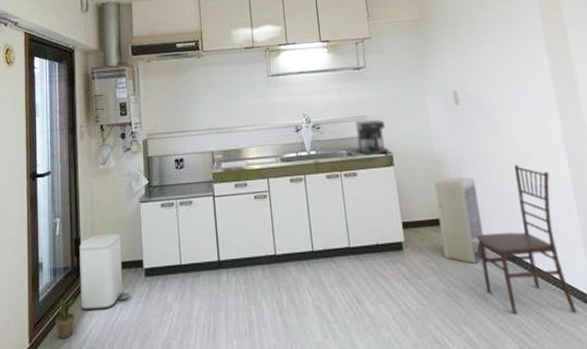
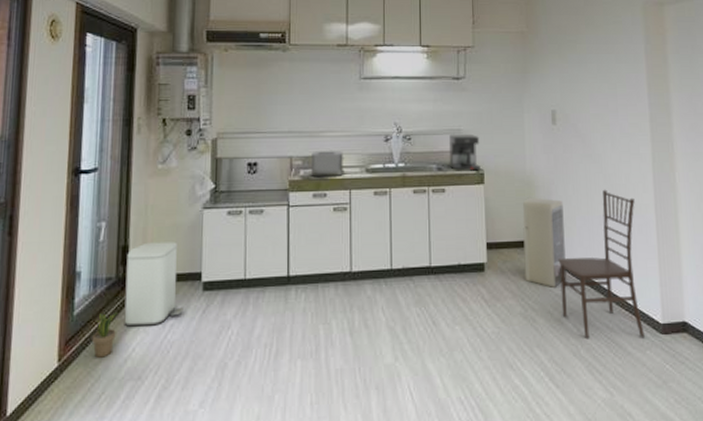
toaster: none [230,143,261,169] -> present [311,151,346,178]

